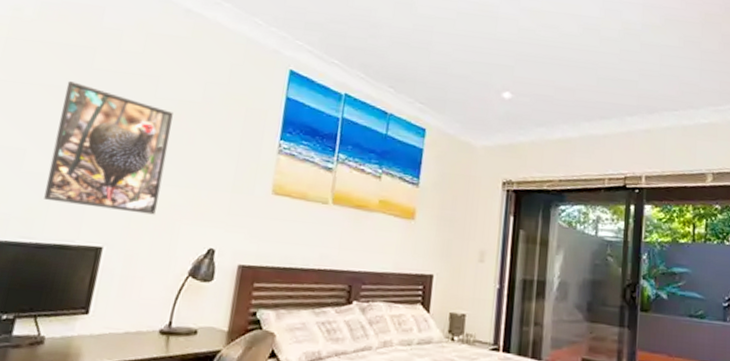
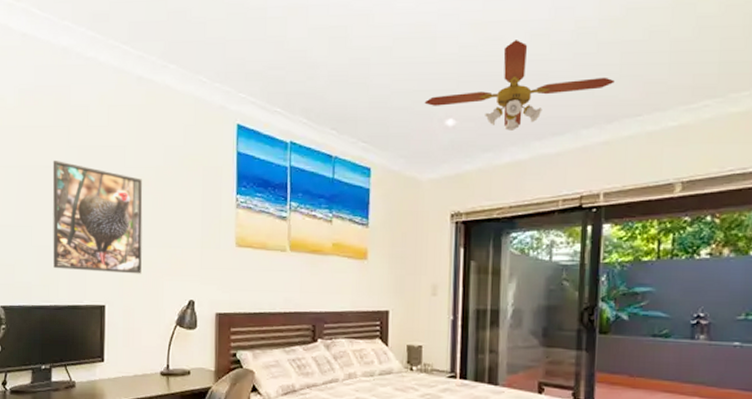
ceiling fan: none [483,30,655,110] -> present [424,40,615,130]

